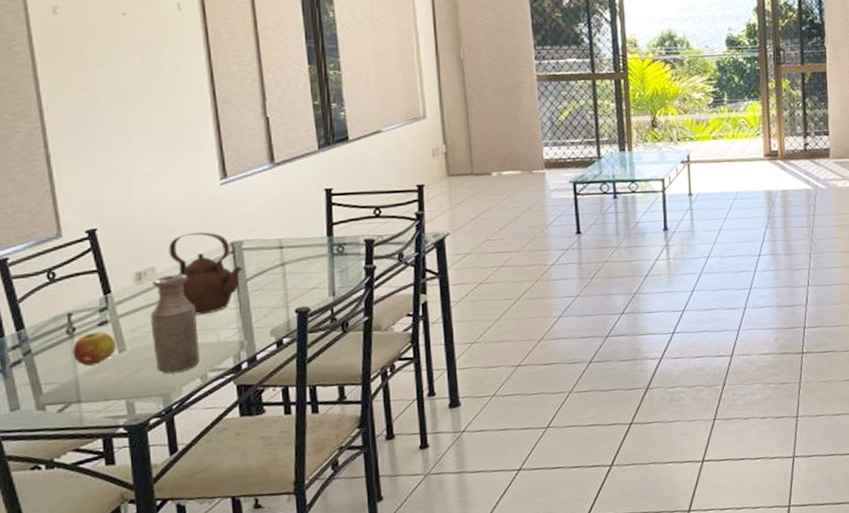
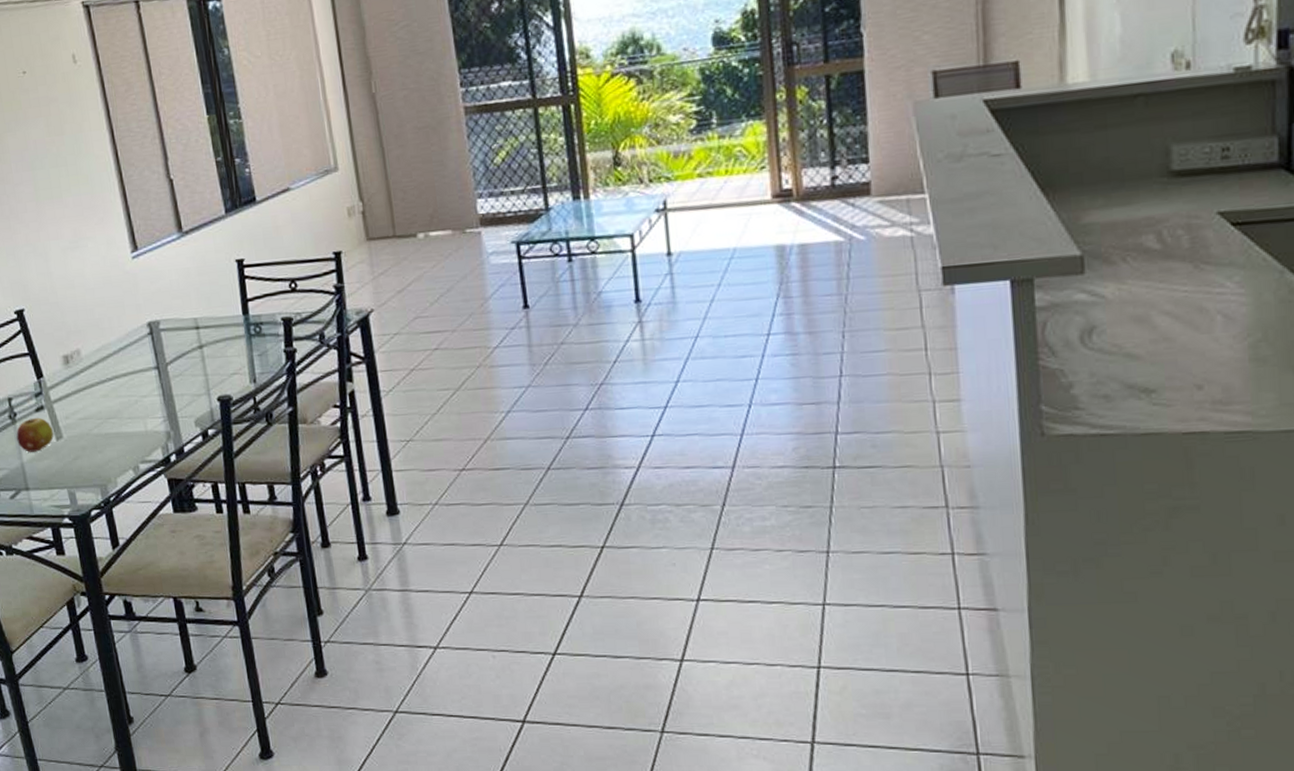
bottle: present [150,274,200,374] -> none [79,358,131,463]
teapot: present [168,232,244,315] -> none [90,311,163,402]

